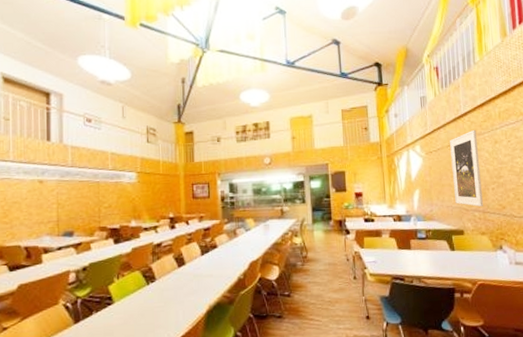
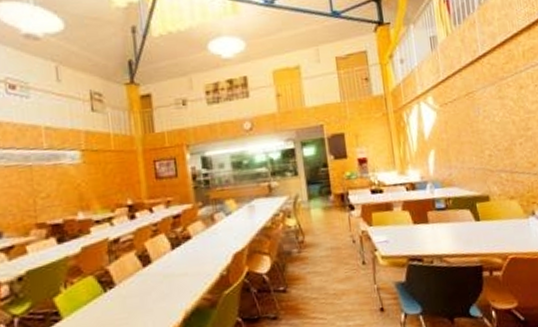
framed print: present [450,129,483,207] -> none [467,73,510,166]

